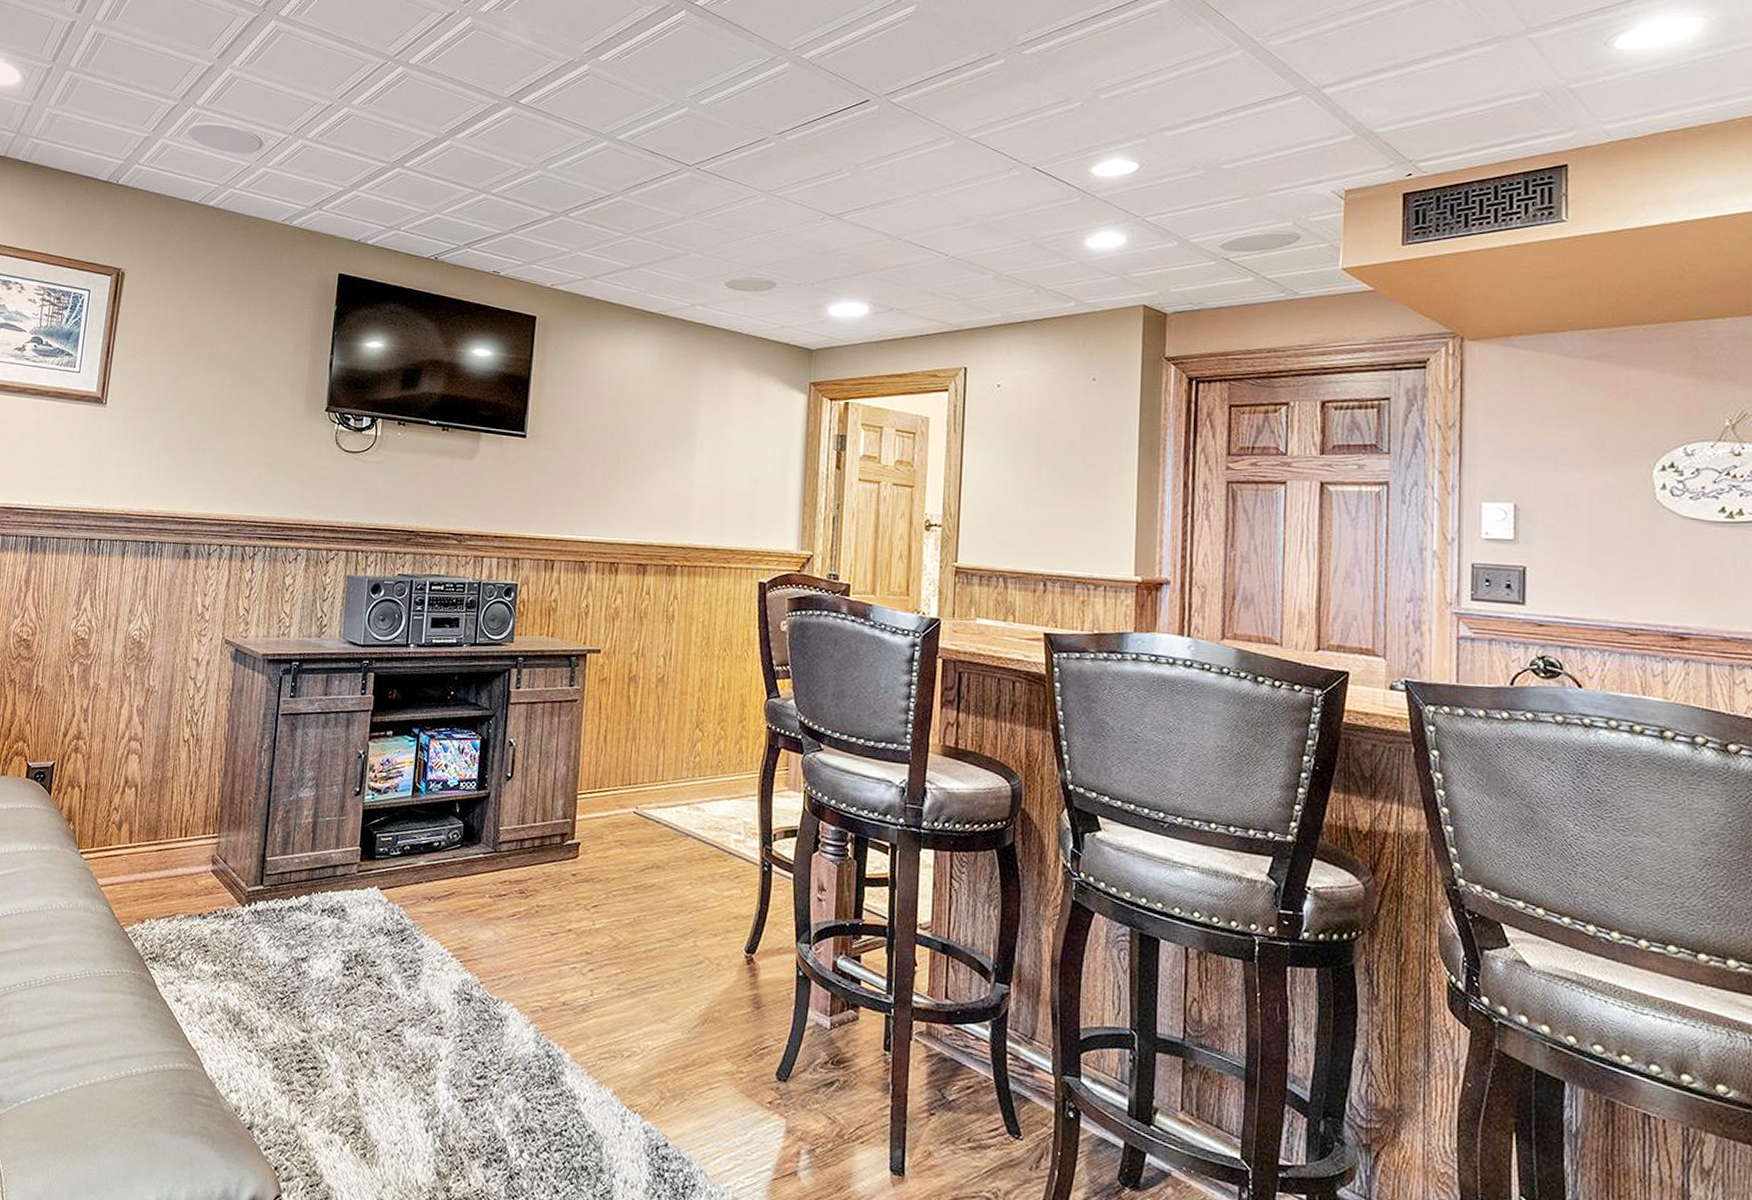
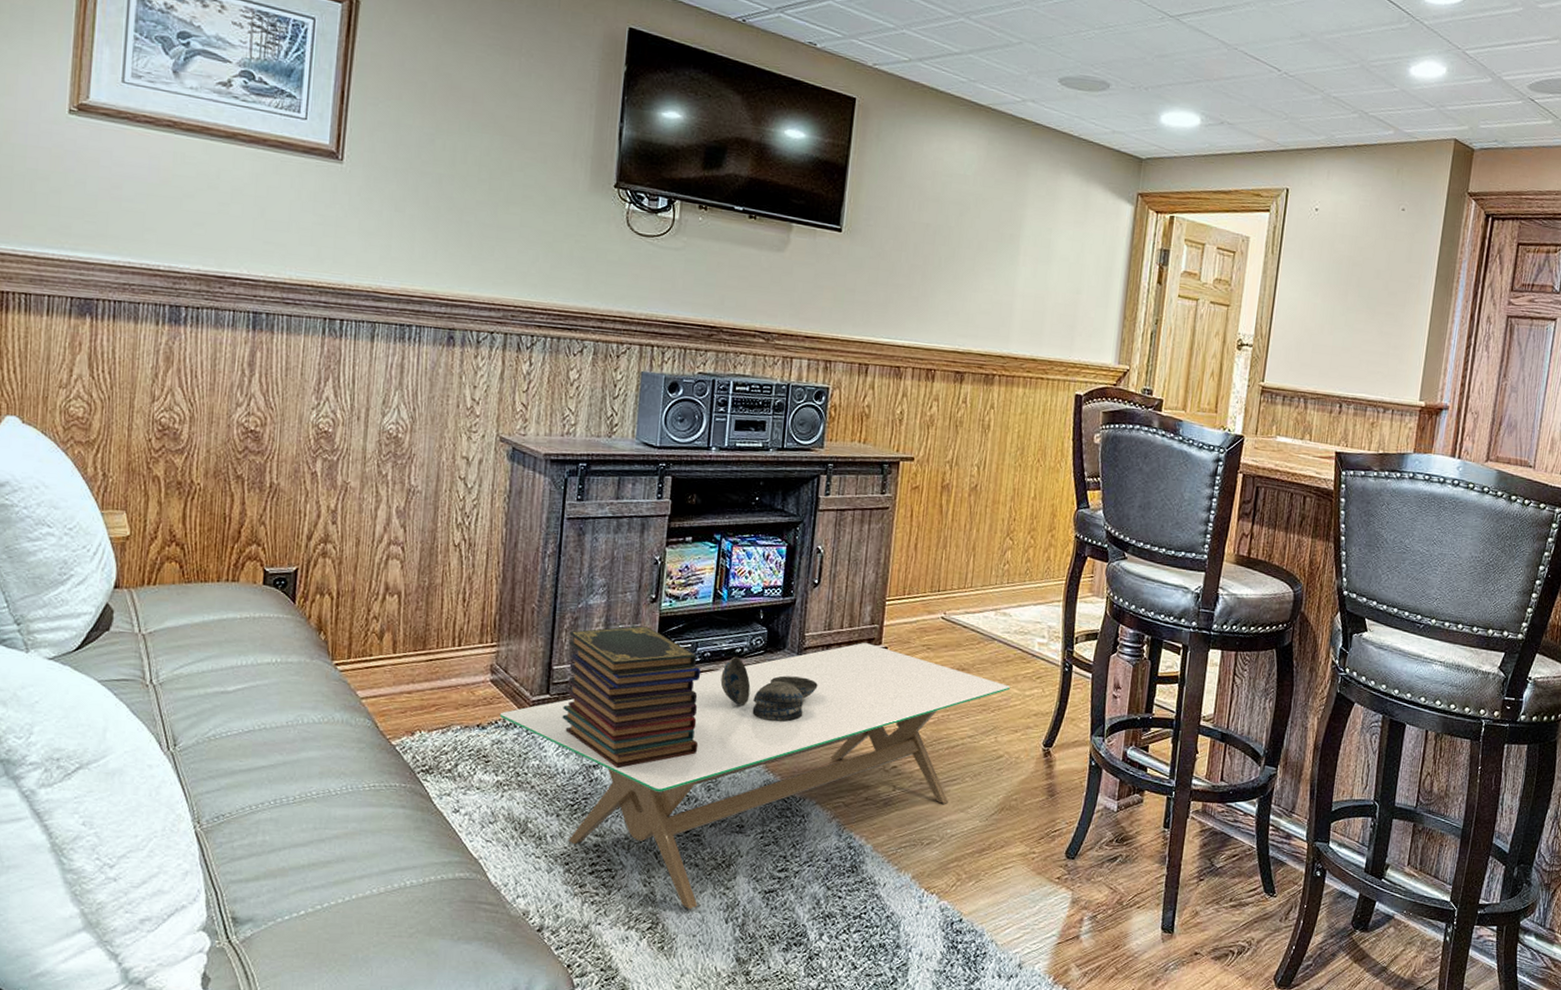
coffee table: none [218,837,708,1115] -> present [499,643,1011,909]
book stack: none [274,819,402,963] -> present [562,626,701,769]
decorative bowl: none [419,850,513,919] -> present [720,656,818,722]

